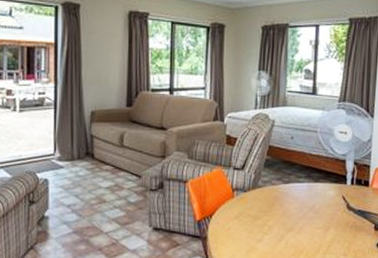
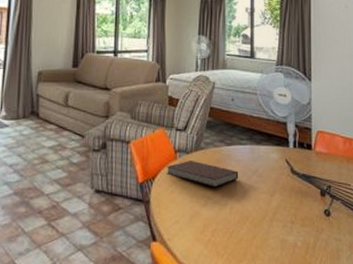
notebook: none [224,197,296,224] -> present [167,159,239,188]

